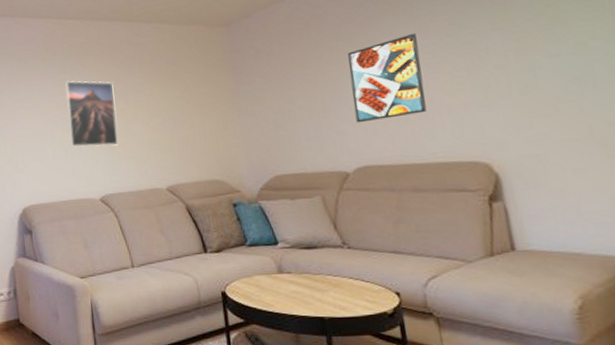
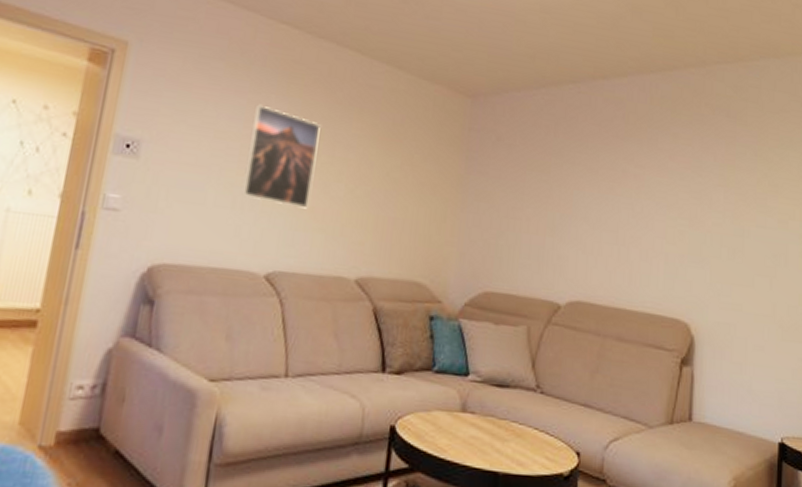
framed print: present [348,32,427,123] -> none [580,166,654,256]

